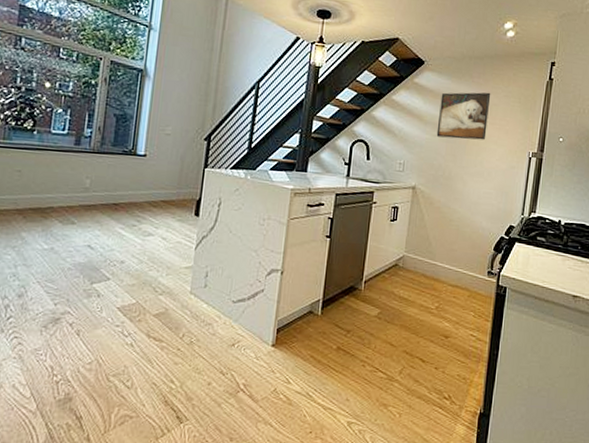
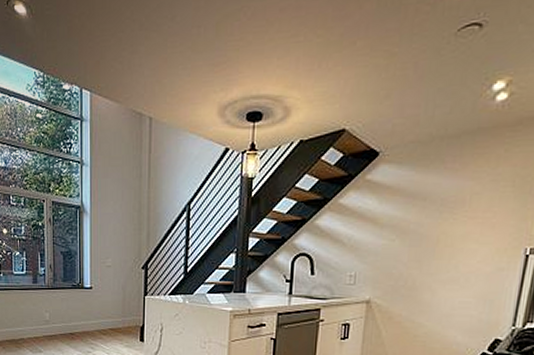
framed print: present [436,92,491,140] -> none [395,178,471,241]

